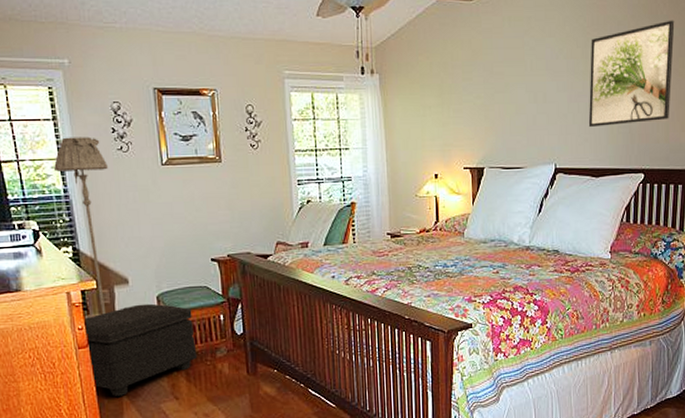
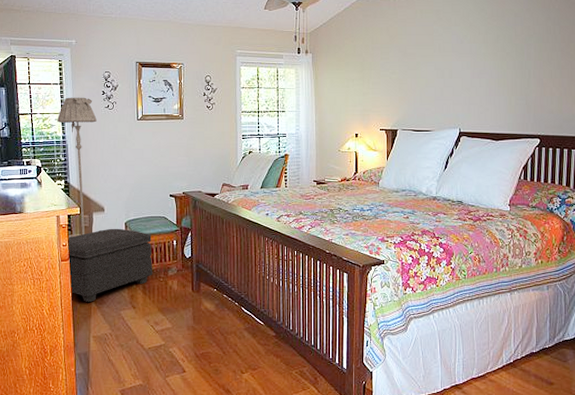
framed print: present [588,20,675,127] -> none [489,13,566,98]

